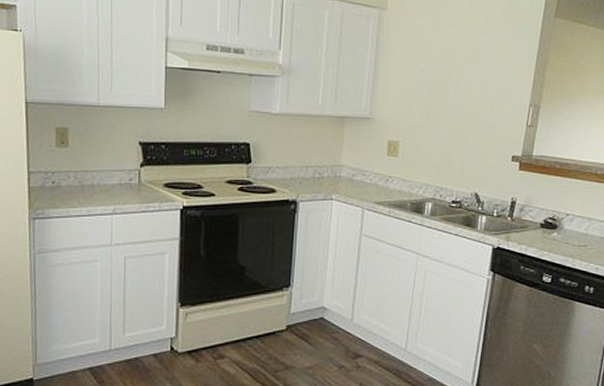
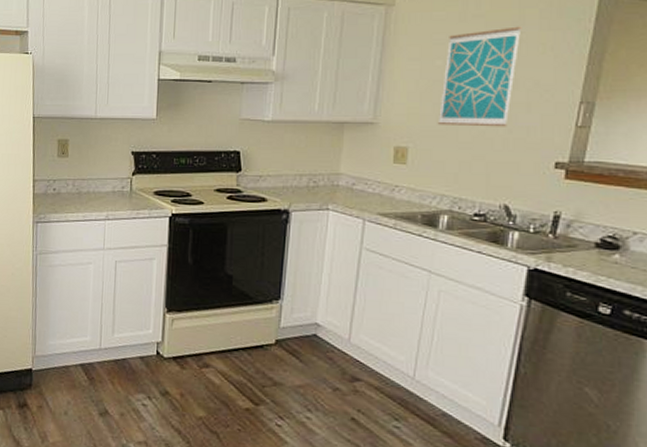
wall art: none [422,36,487,125] -> present [437,26,522,127]

